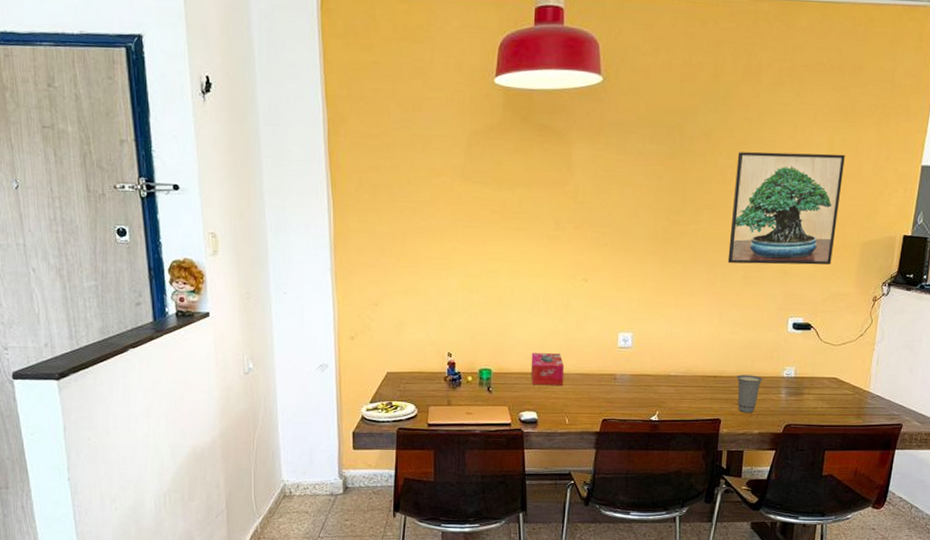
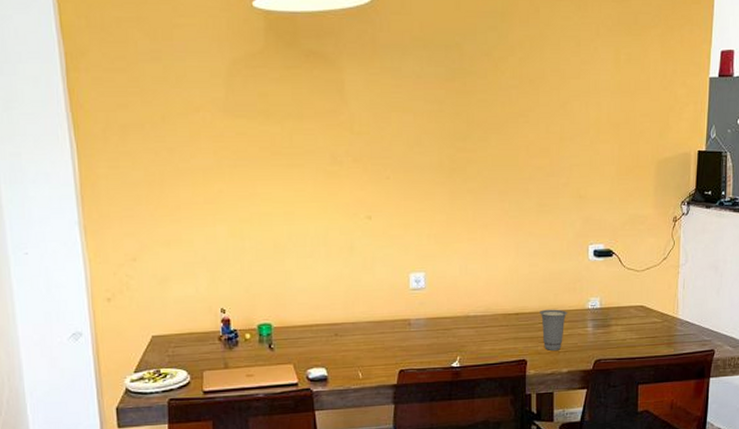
tissue box: present [530,353,565,386] -> none [315,301,354,338]
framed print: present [727,152,845,265] -> none [520,69,632,191]

